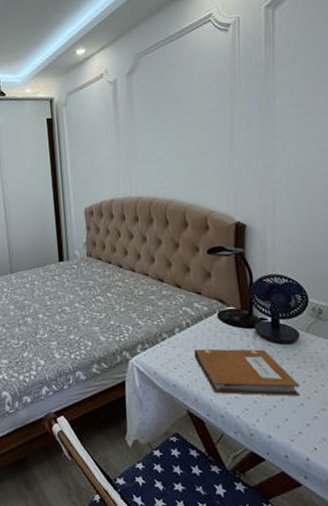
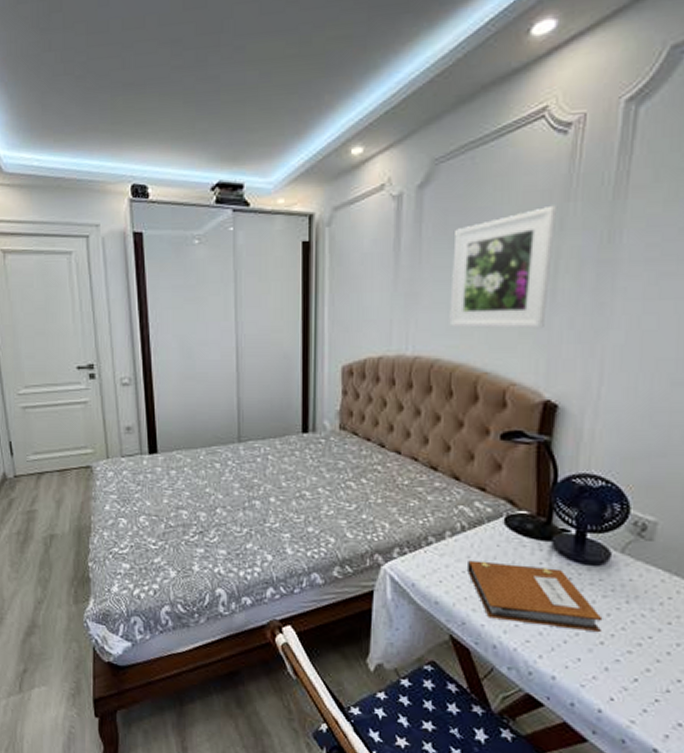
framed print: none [157,81,229,173] -> present [449,205,558,329]

